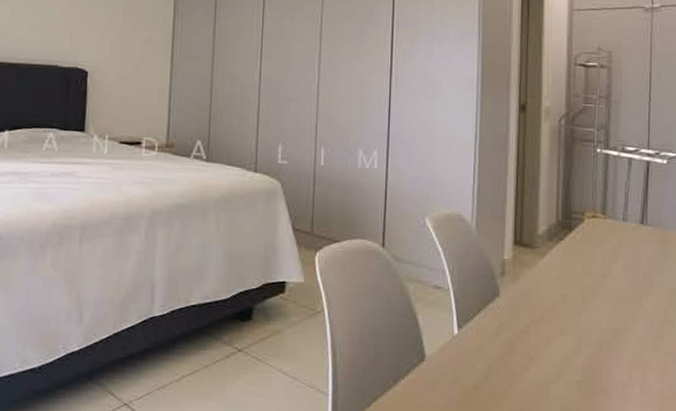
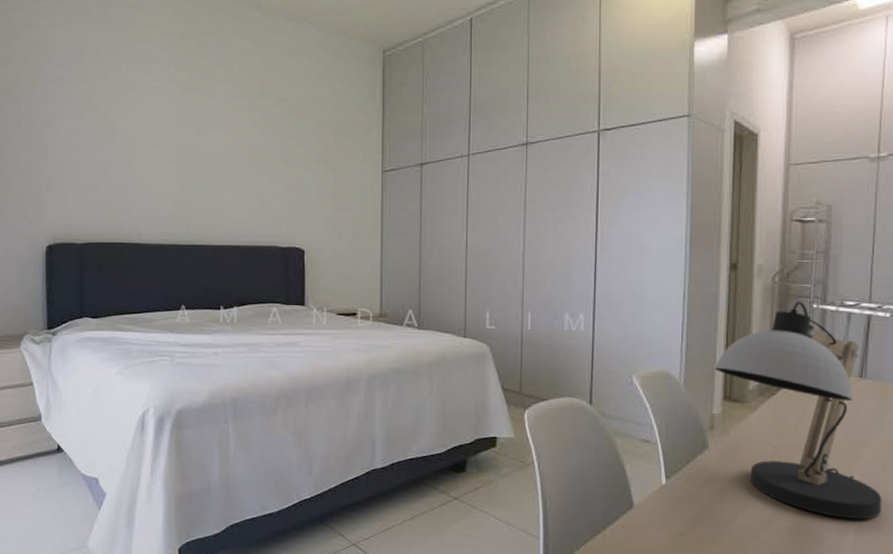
desk lamp: none [504,145,665,371] -> present [714,301,882,520]

